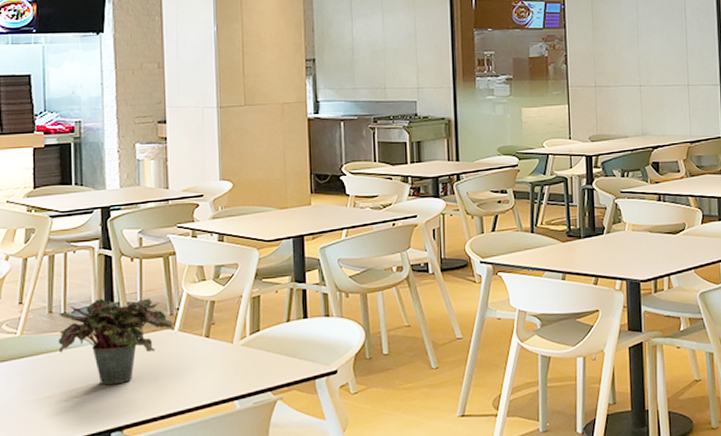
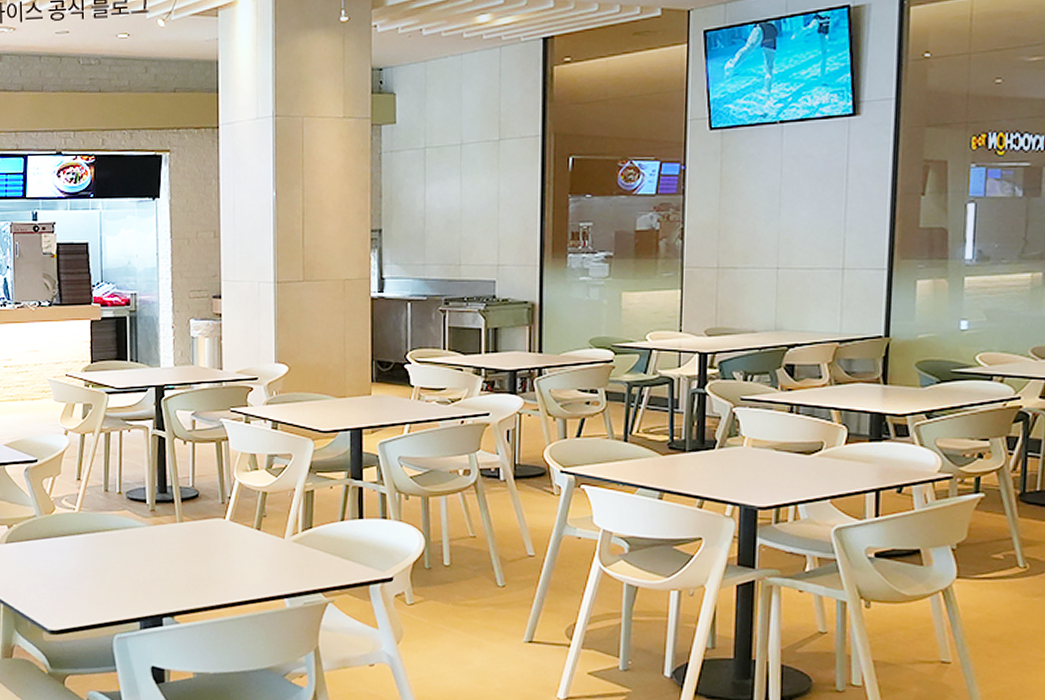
potted plant: present [58,298,175,385] -> none [113,480,227,570]

